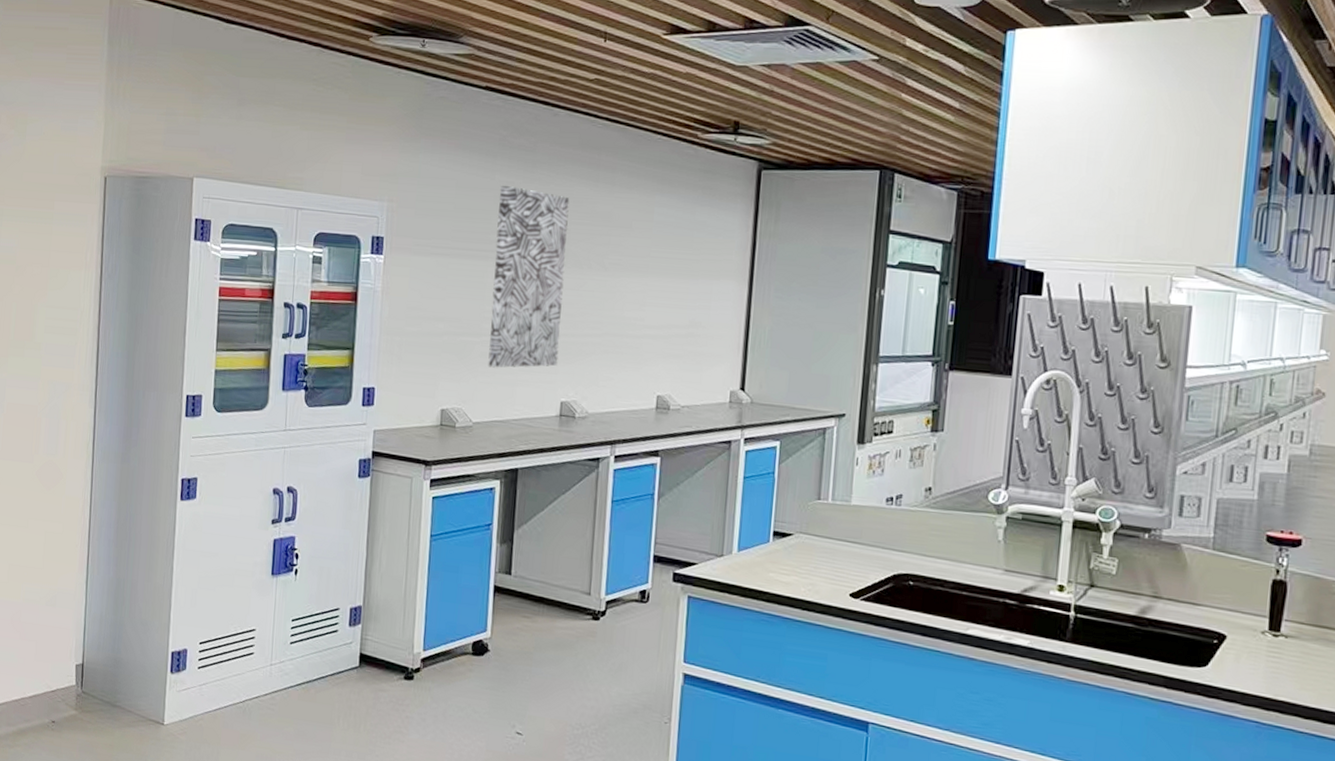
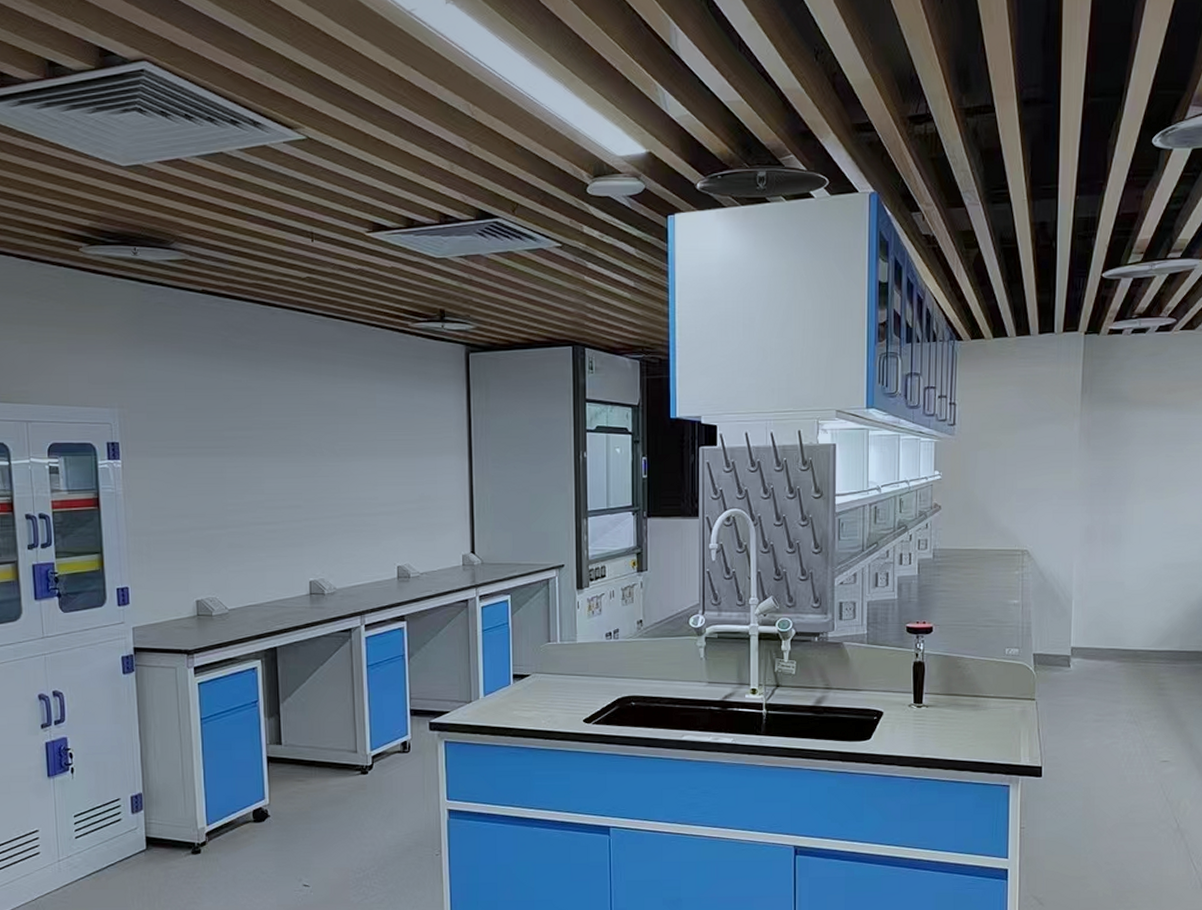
wall art: present [488,186,570,368] -> none [228,384,303,557]

